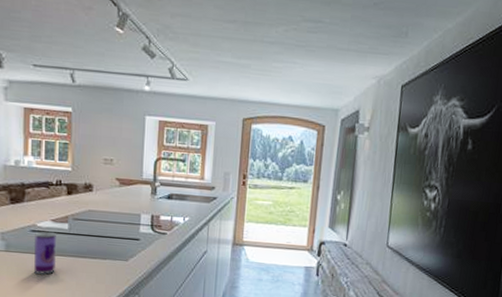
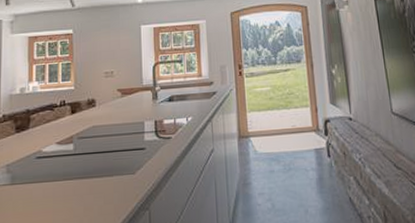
beverage can: present [33,231,57,275] -> none [39,155,63,205]

